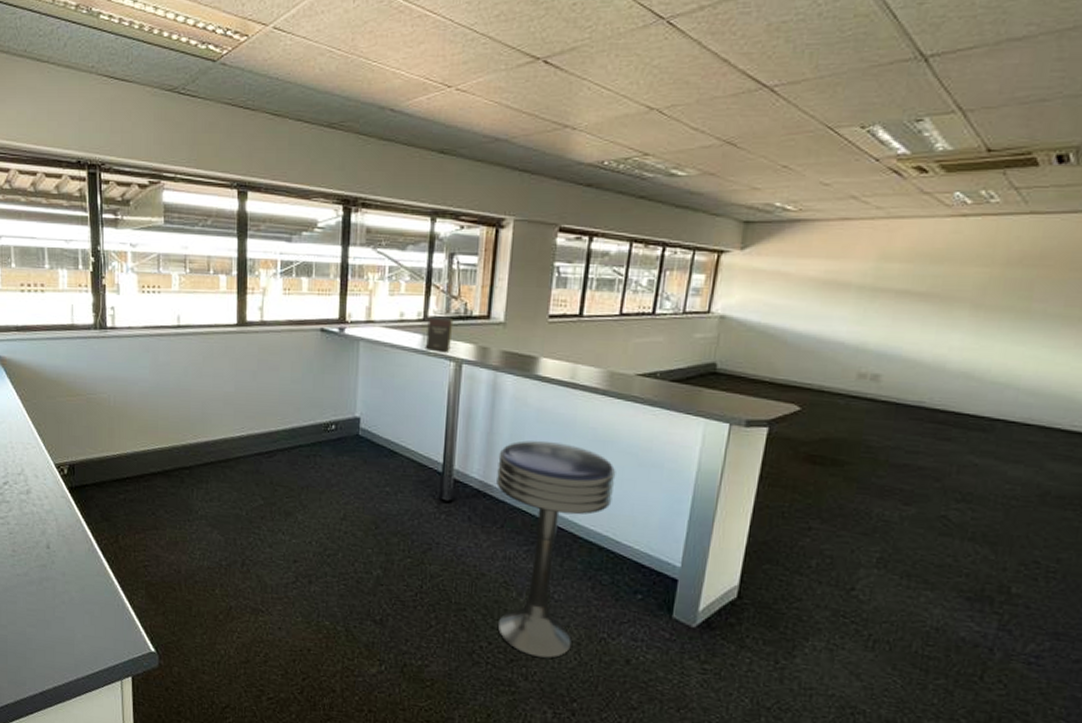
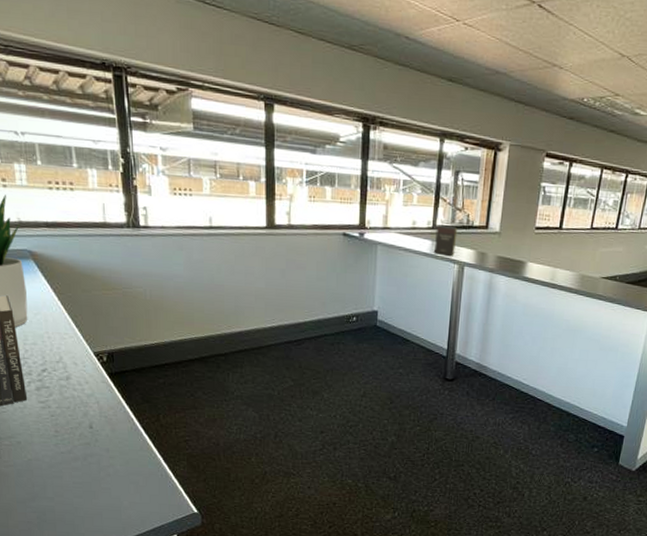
bar stool: present [496,440,616,659] -> none [488,330,583,500]

